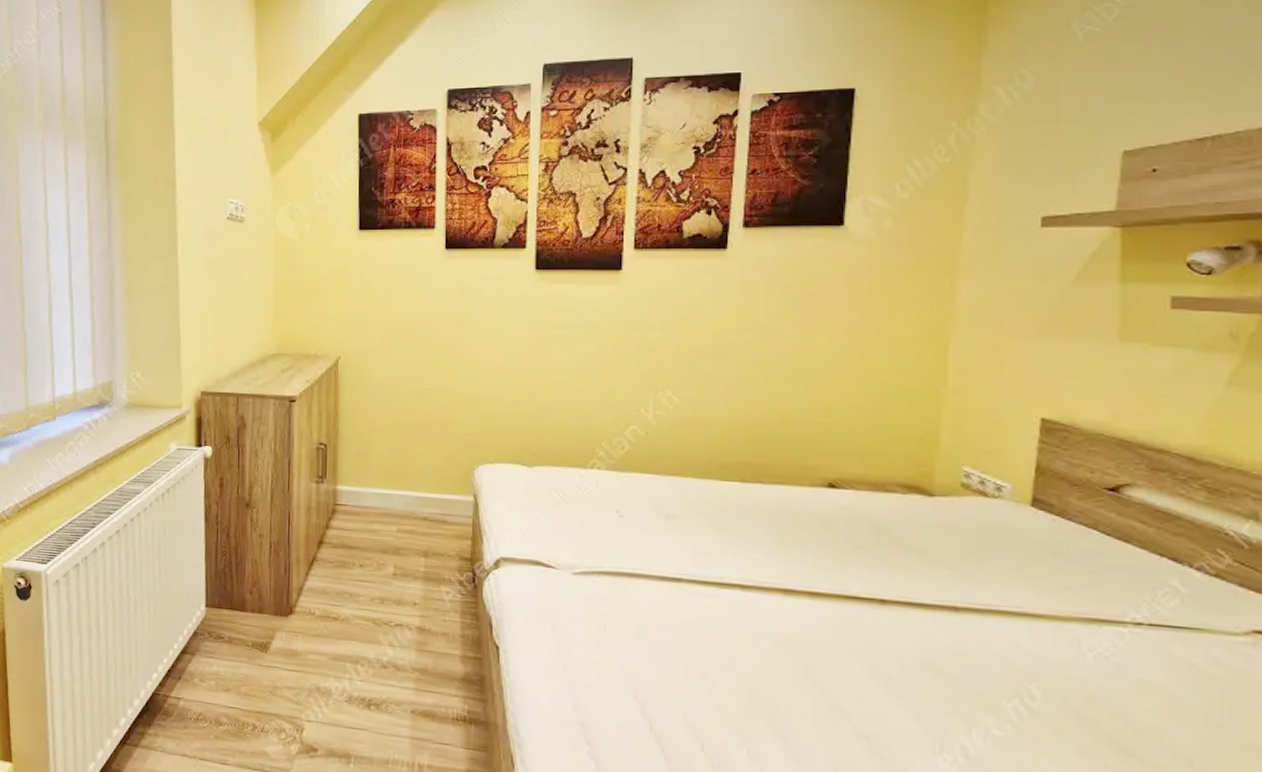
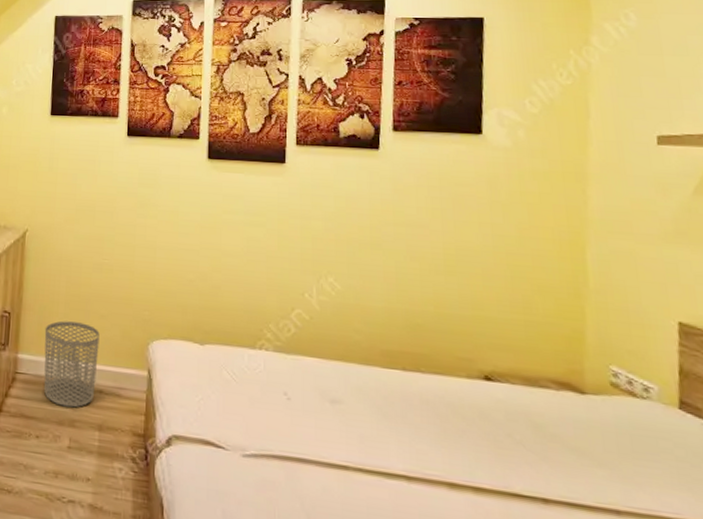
waste bin: none [363,450,422,536] -> present [44,320,100,408]

